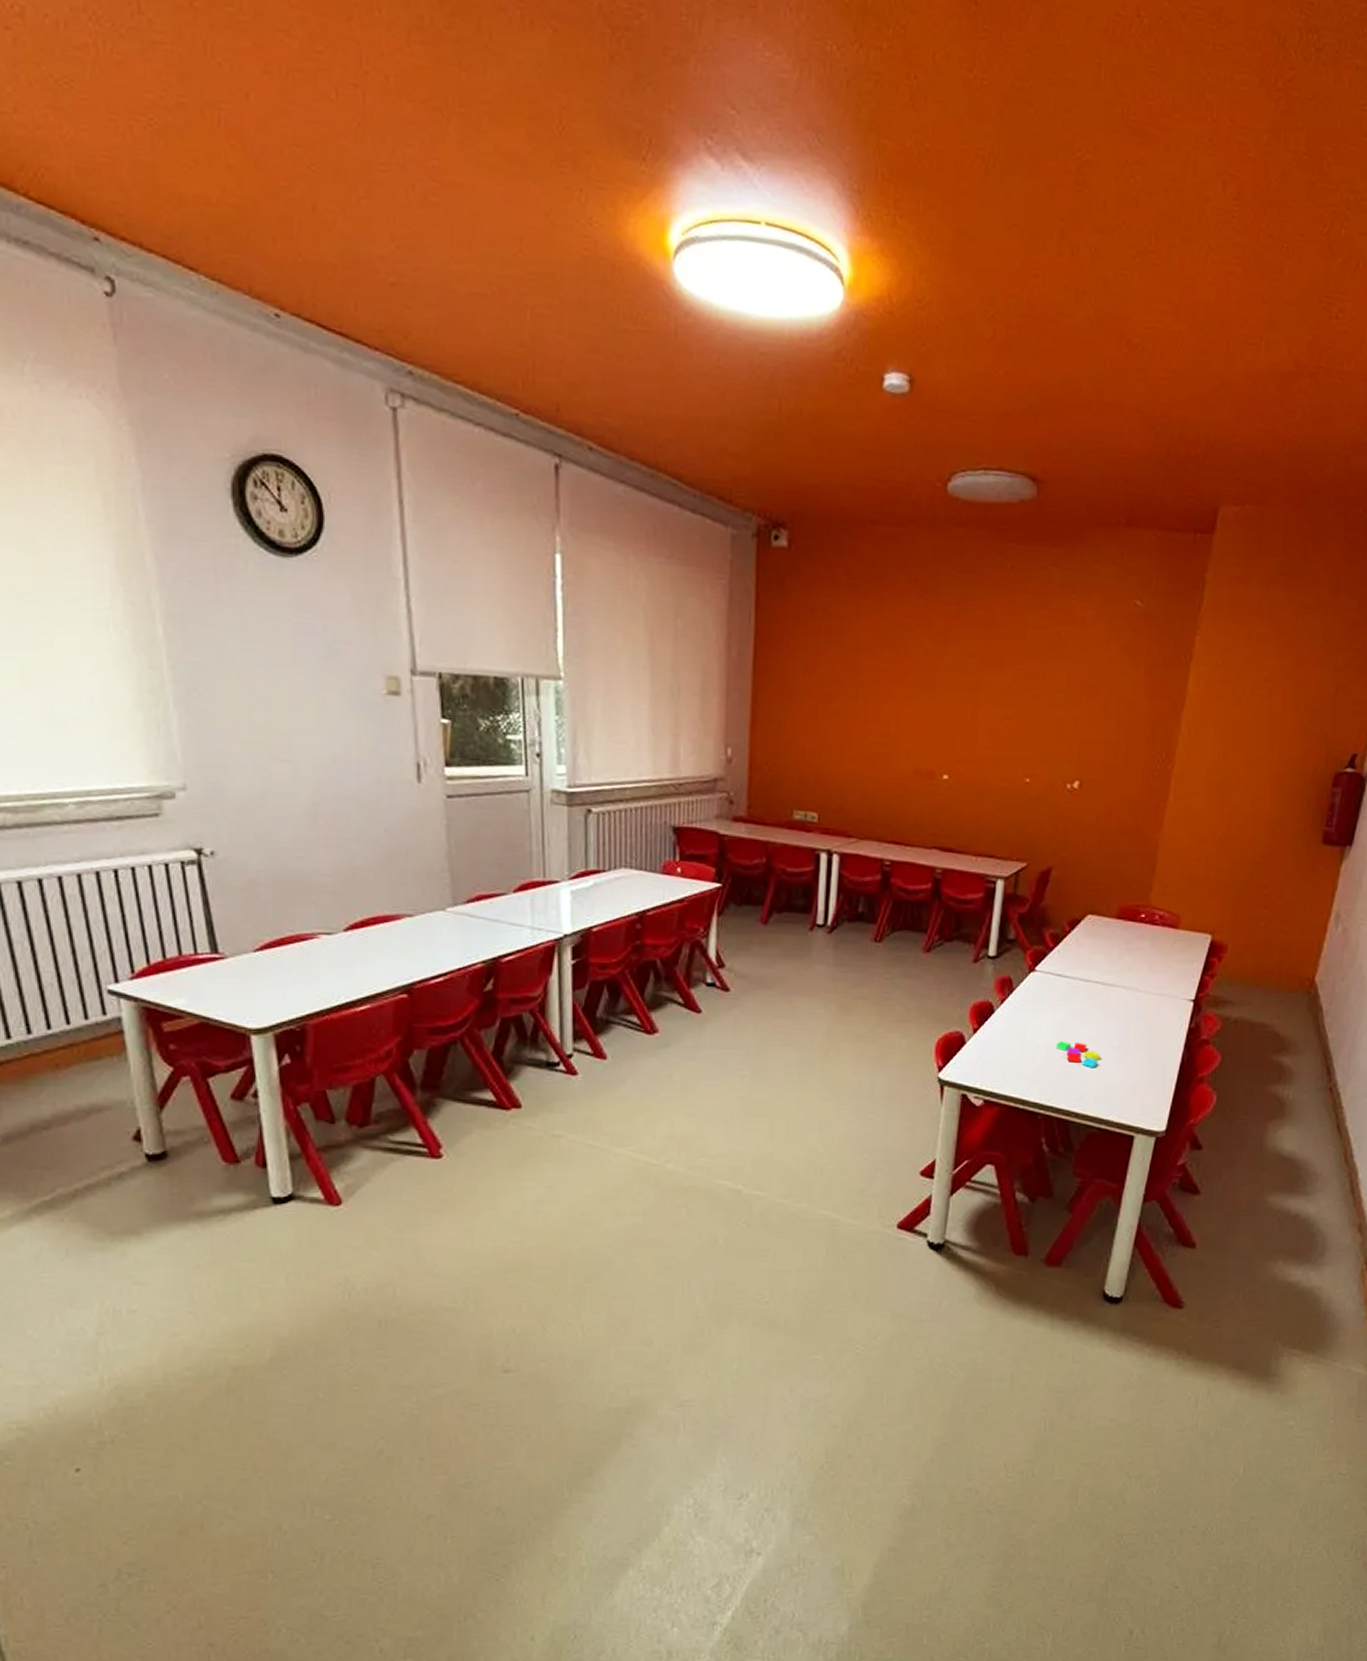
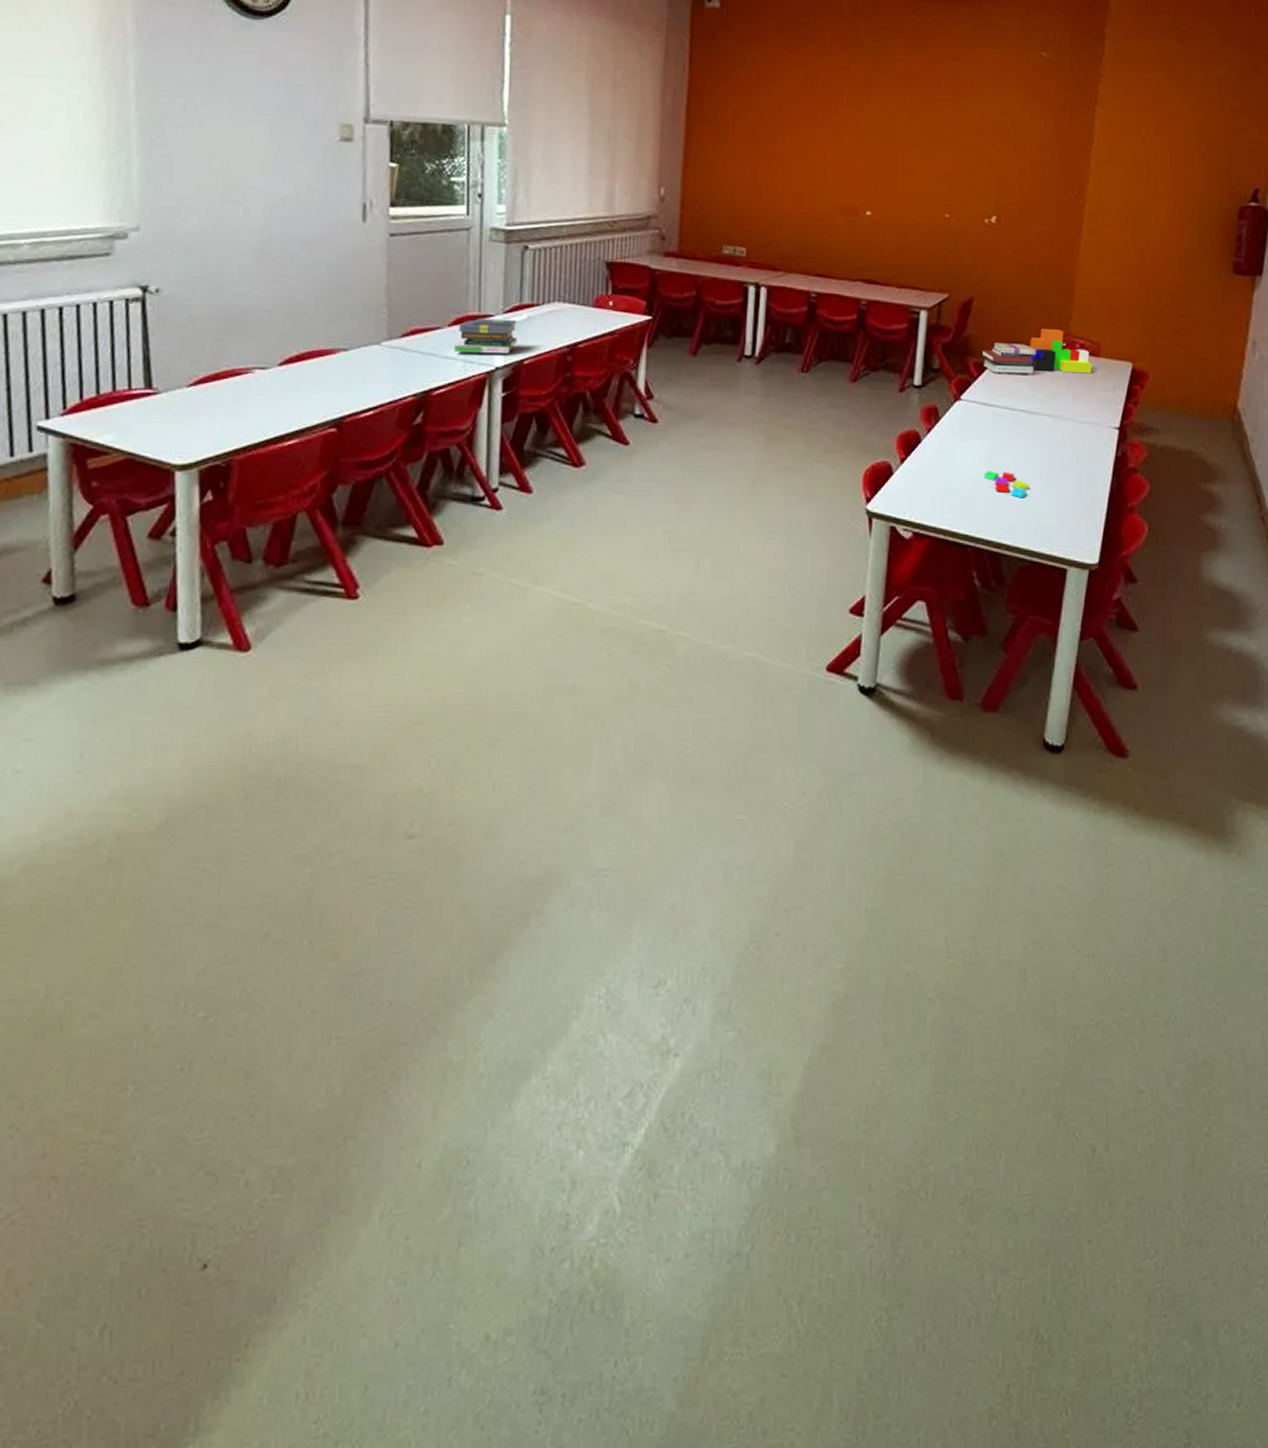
books: none [521,884,585,921] -> present [454,318,518,354]
books: none [1058,913,1111,947] -> present [981,343,1033,376]
toy blocks: none [1107,900,1170,946] -> present [1030,329,1092,374]

